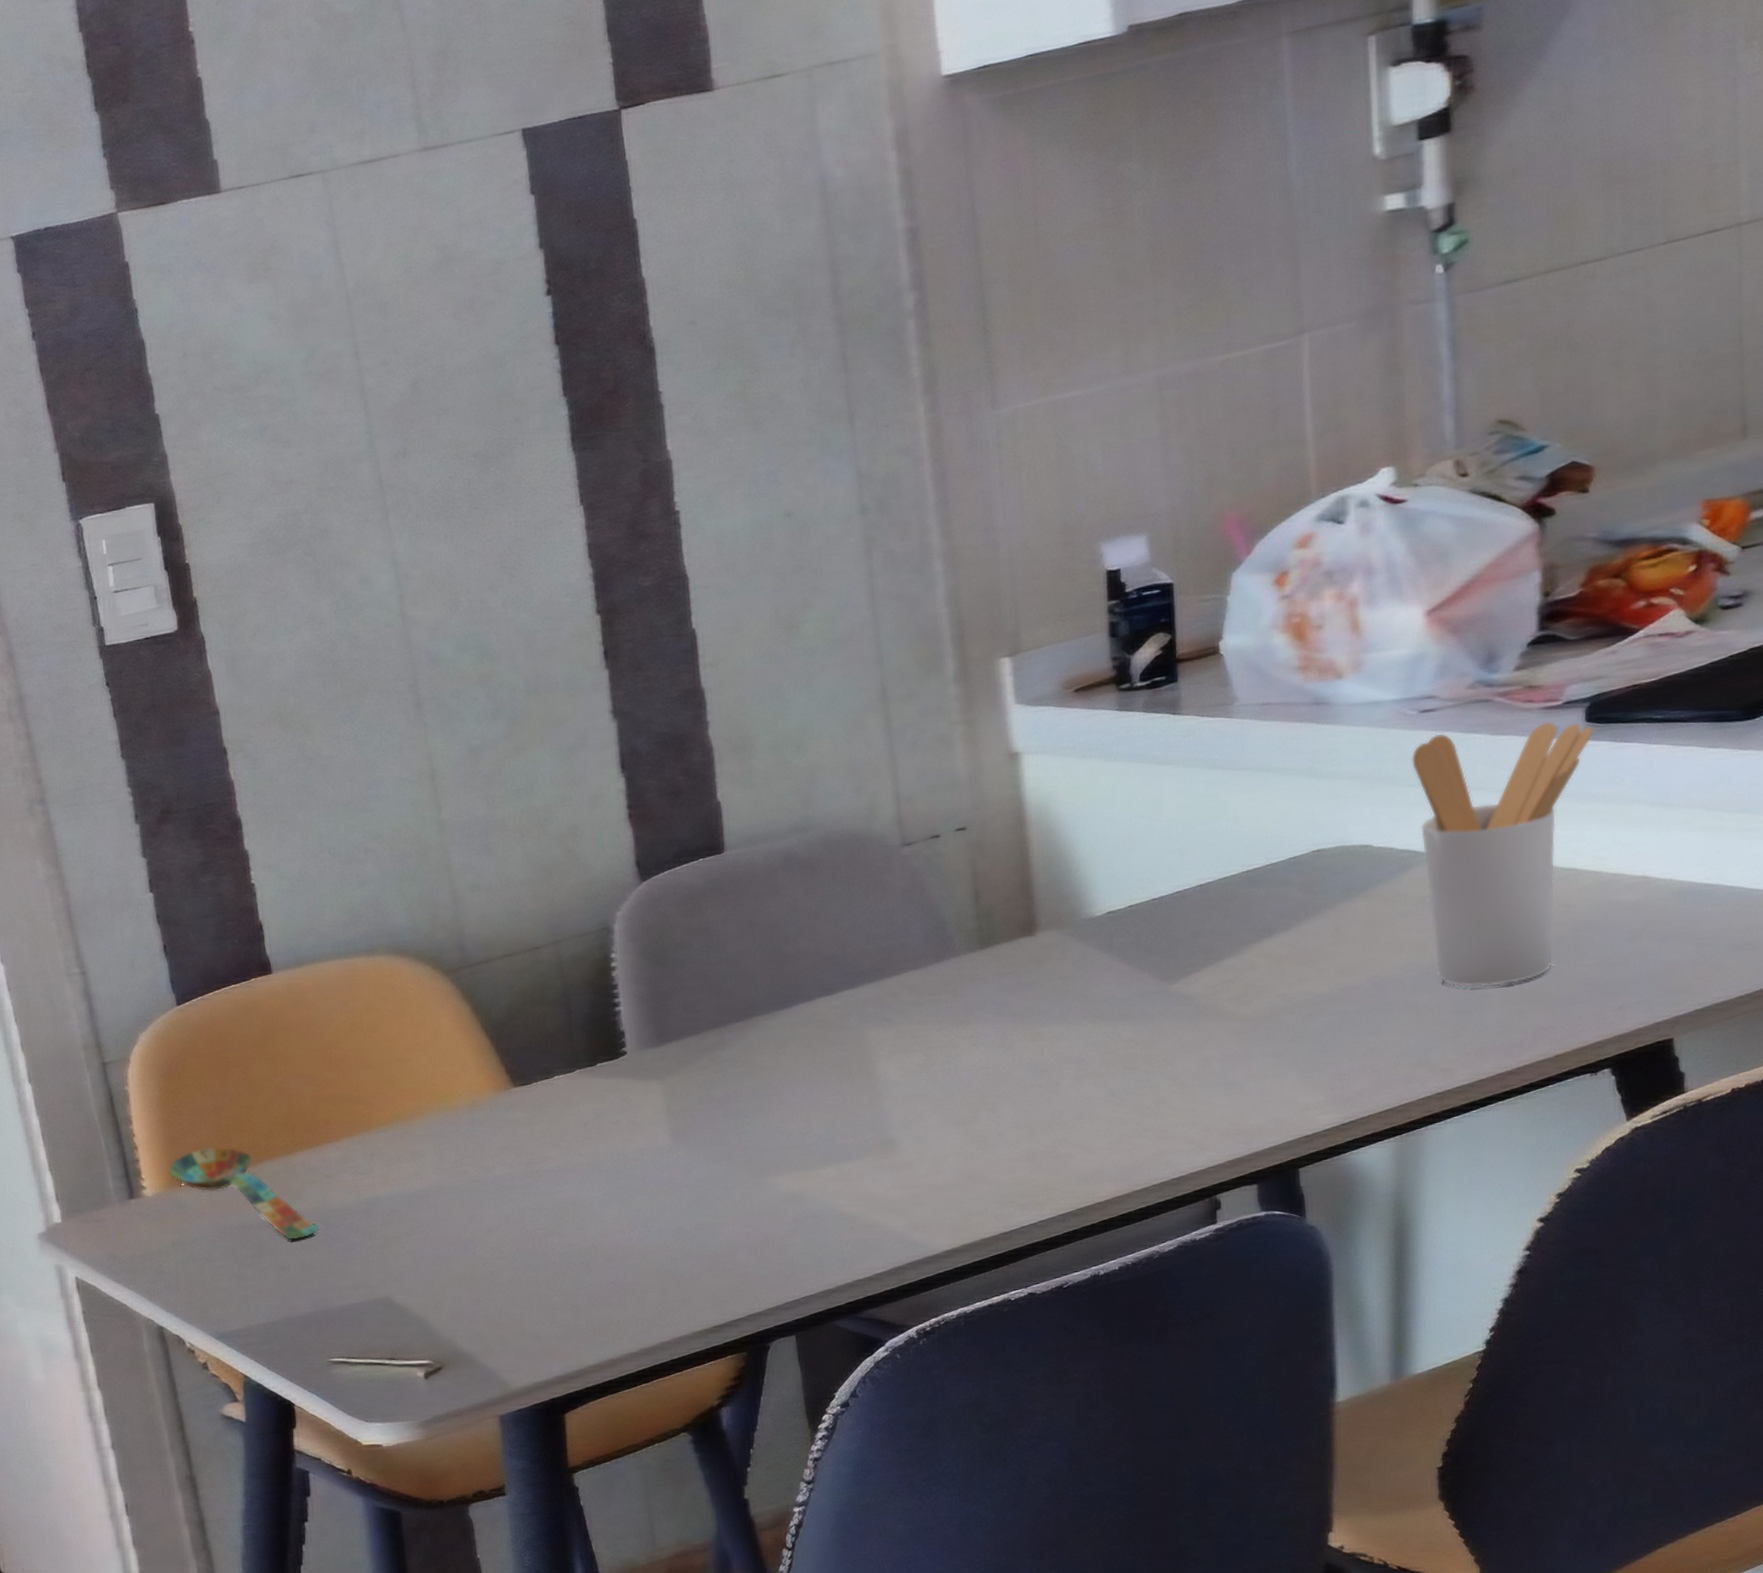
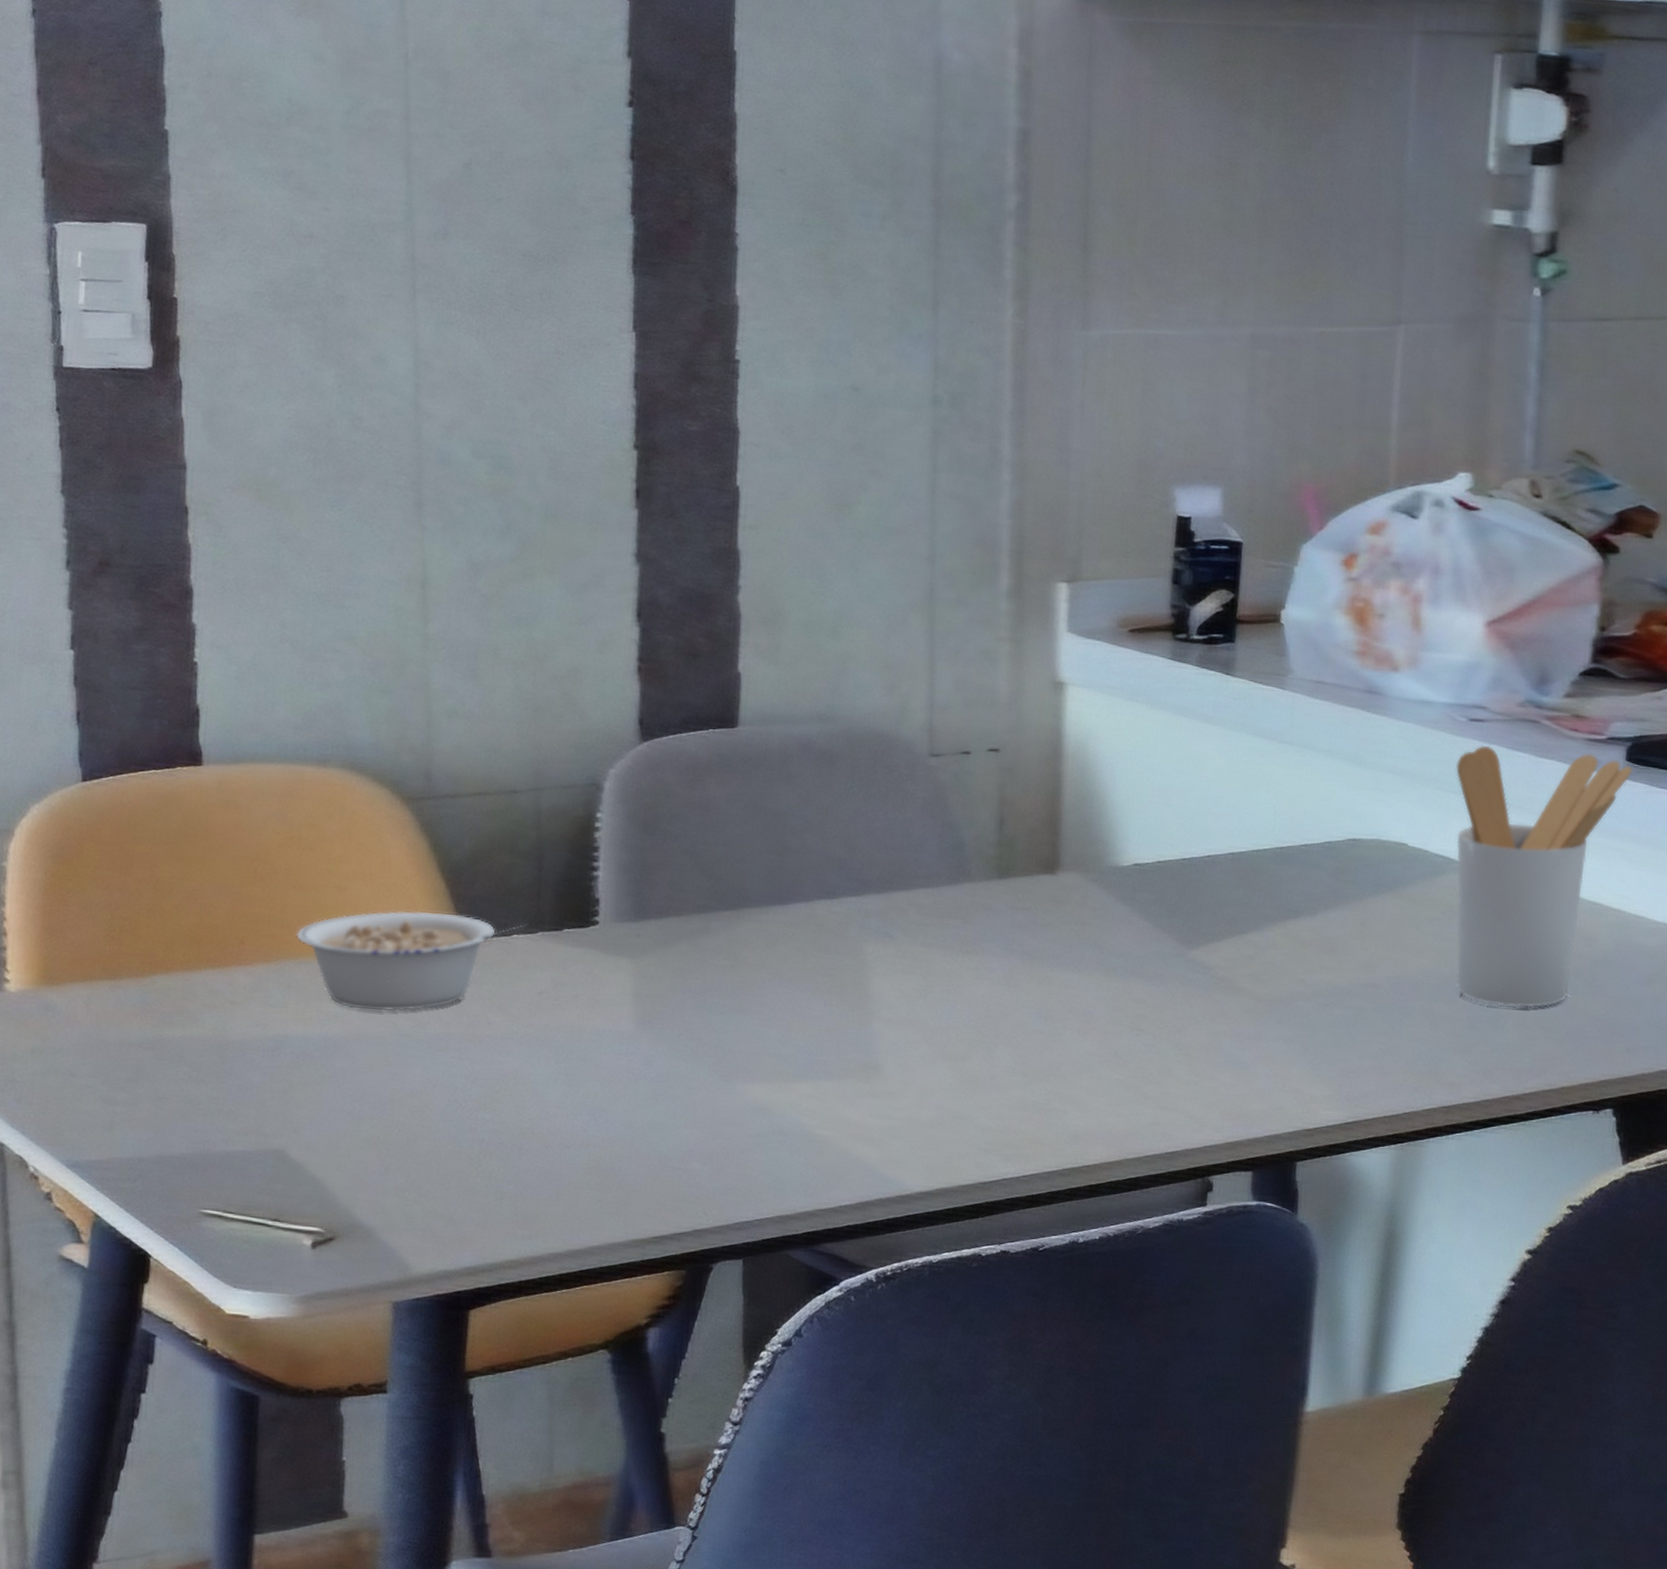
spoon: present [168,1146,320,1240] -> none [40,947,214,1069]
legume: none [371,1065,566,1165] -> present [295,911,528,1012]

